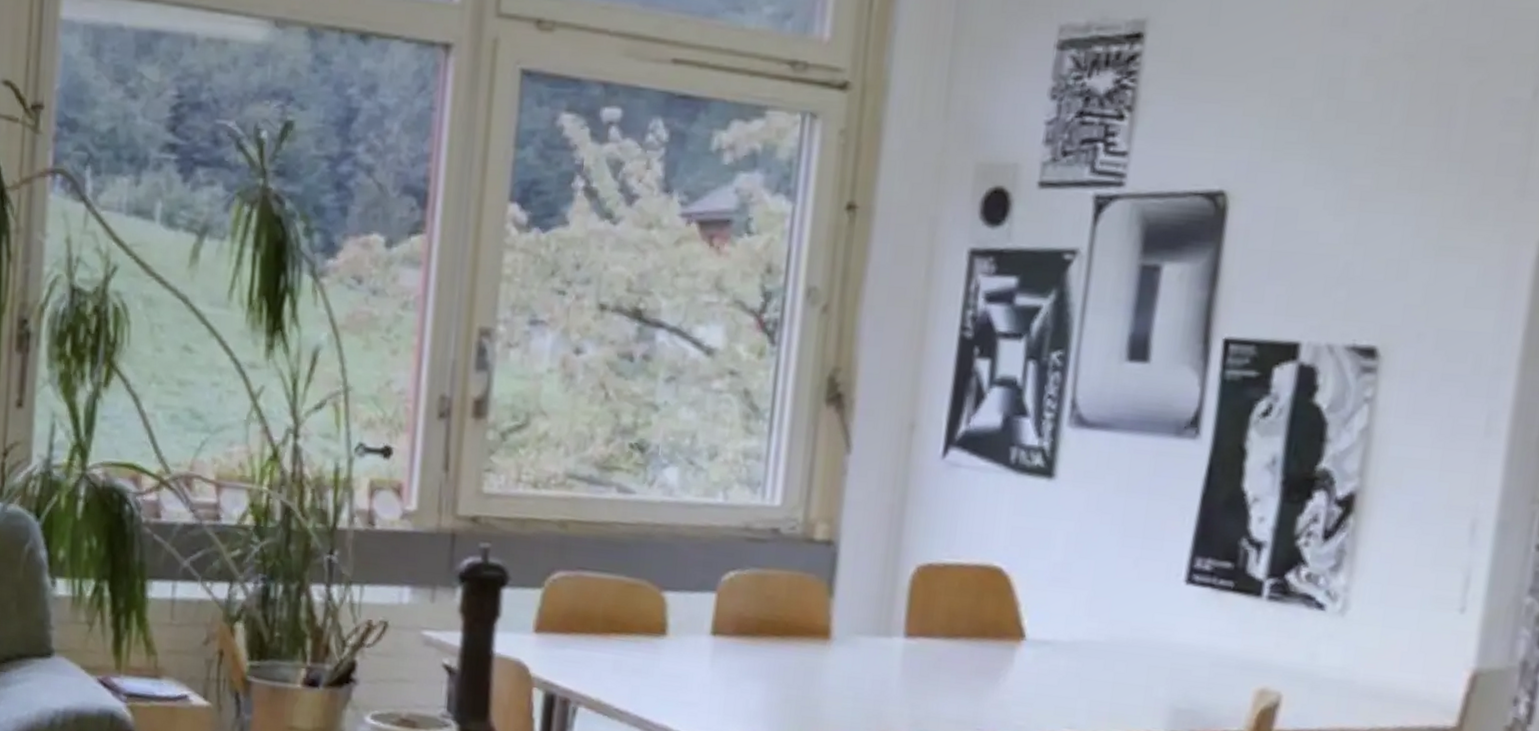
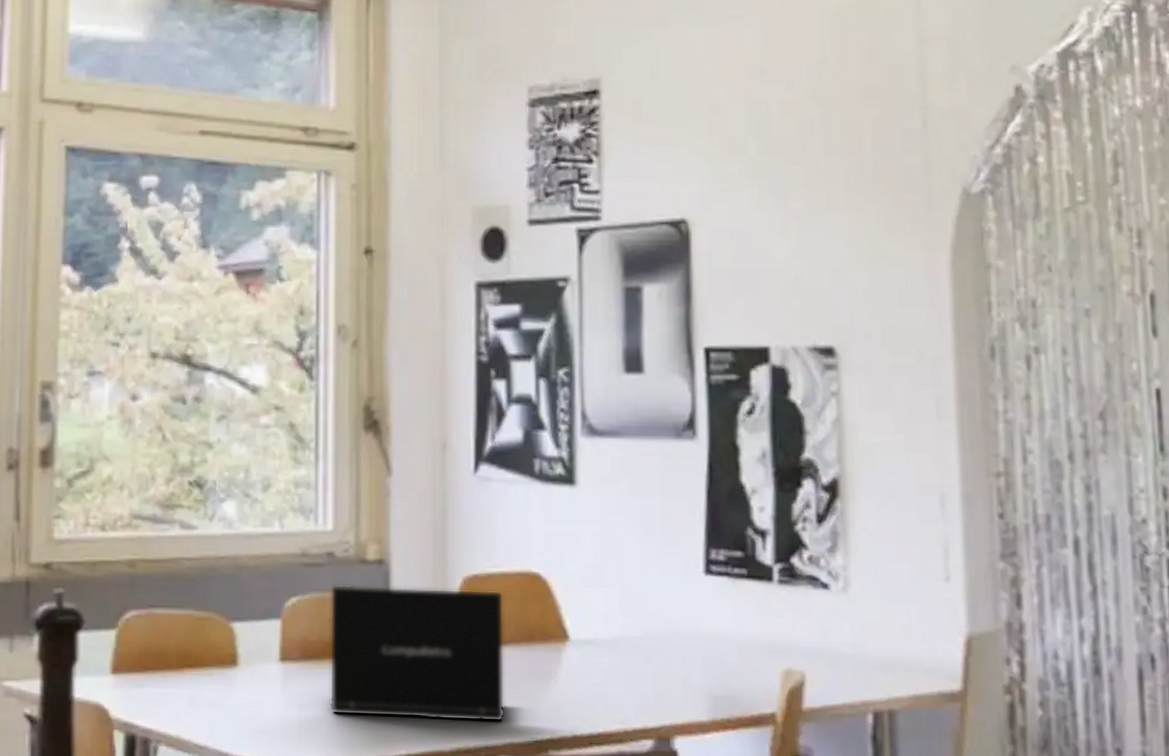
laptop: none [759,561,960,716] -> present [329,584,506,723]

